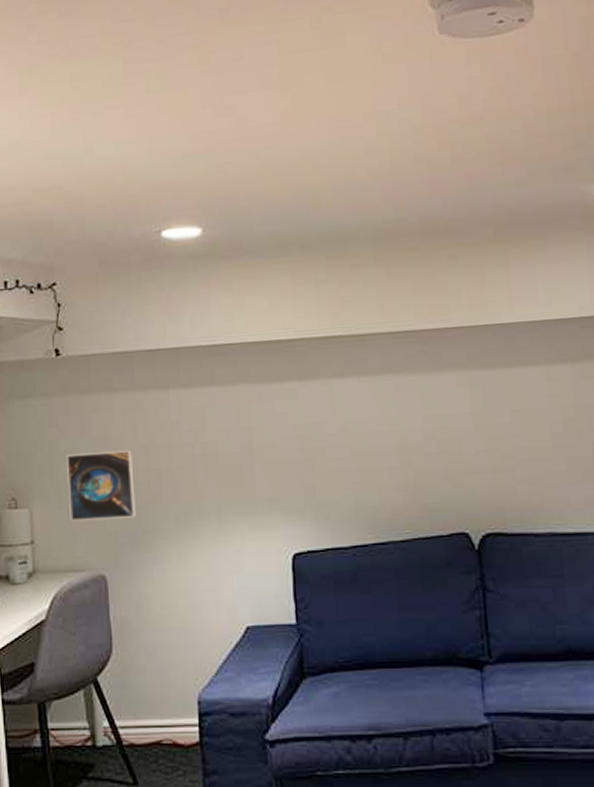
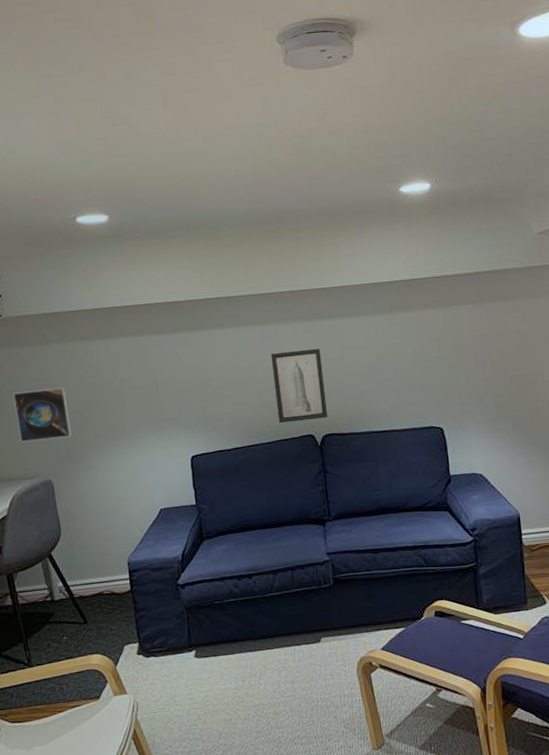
wall art: none [409,408,489,514] -> present [270,348,328,424]

